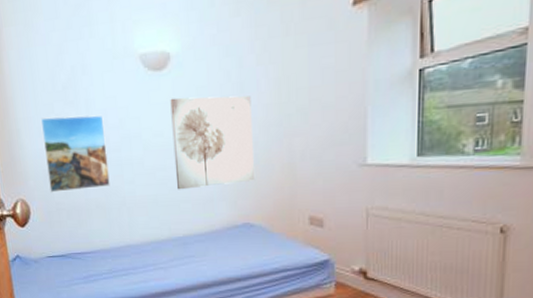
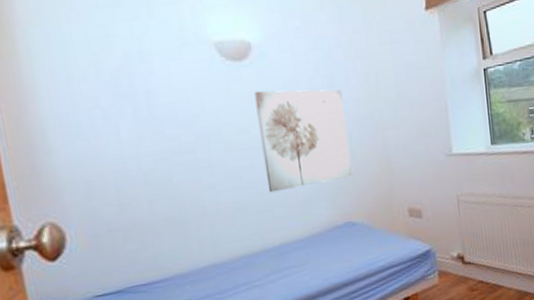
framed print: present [40,115,110,193] -> none [79,109,184,210]

